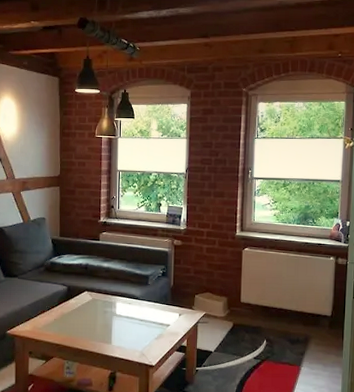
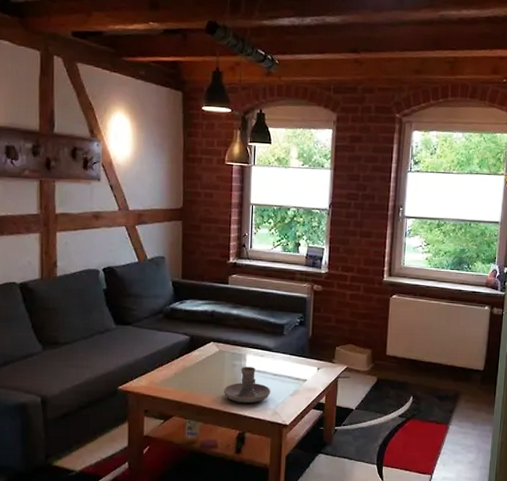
candle holder: none [97,313,138,346] -> present [224,366,271,404]

